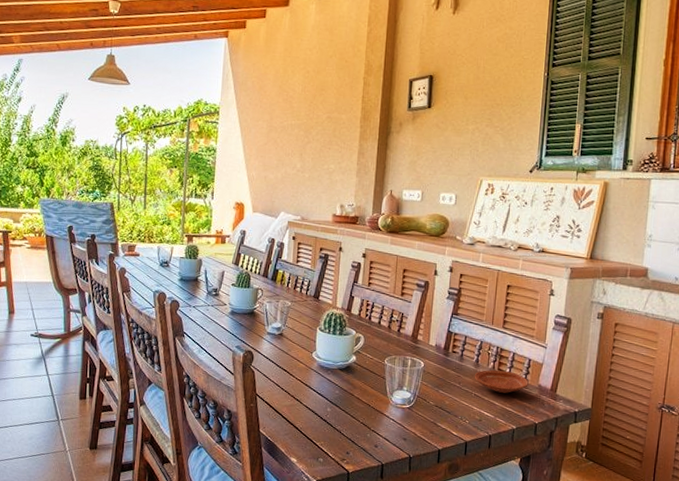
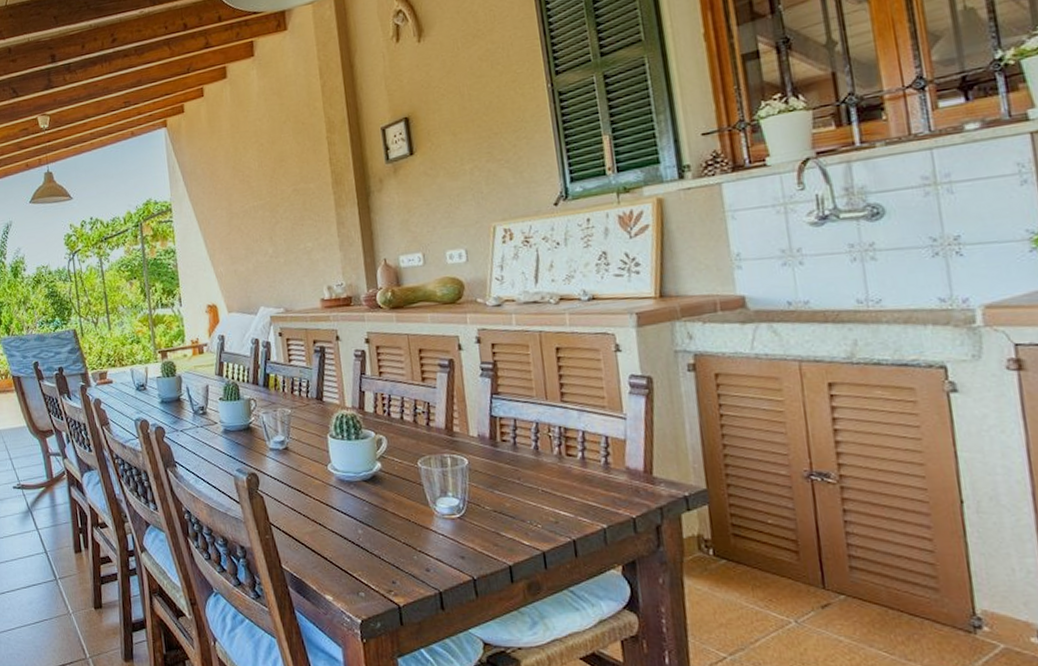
plate: present [474,369,529,393] -> none [536,455,612,484]

